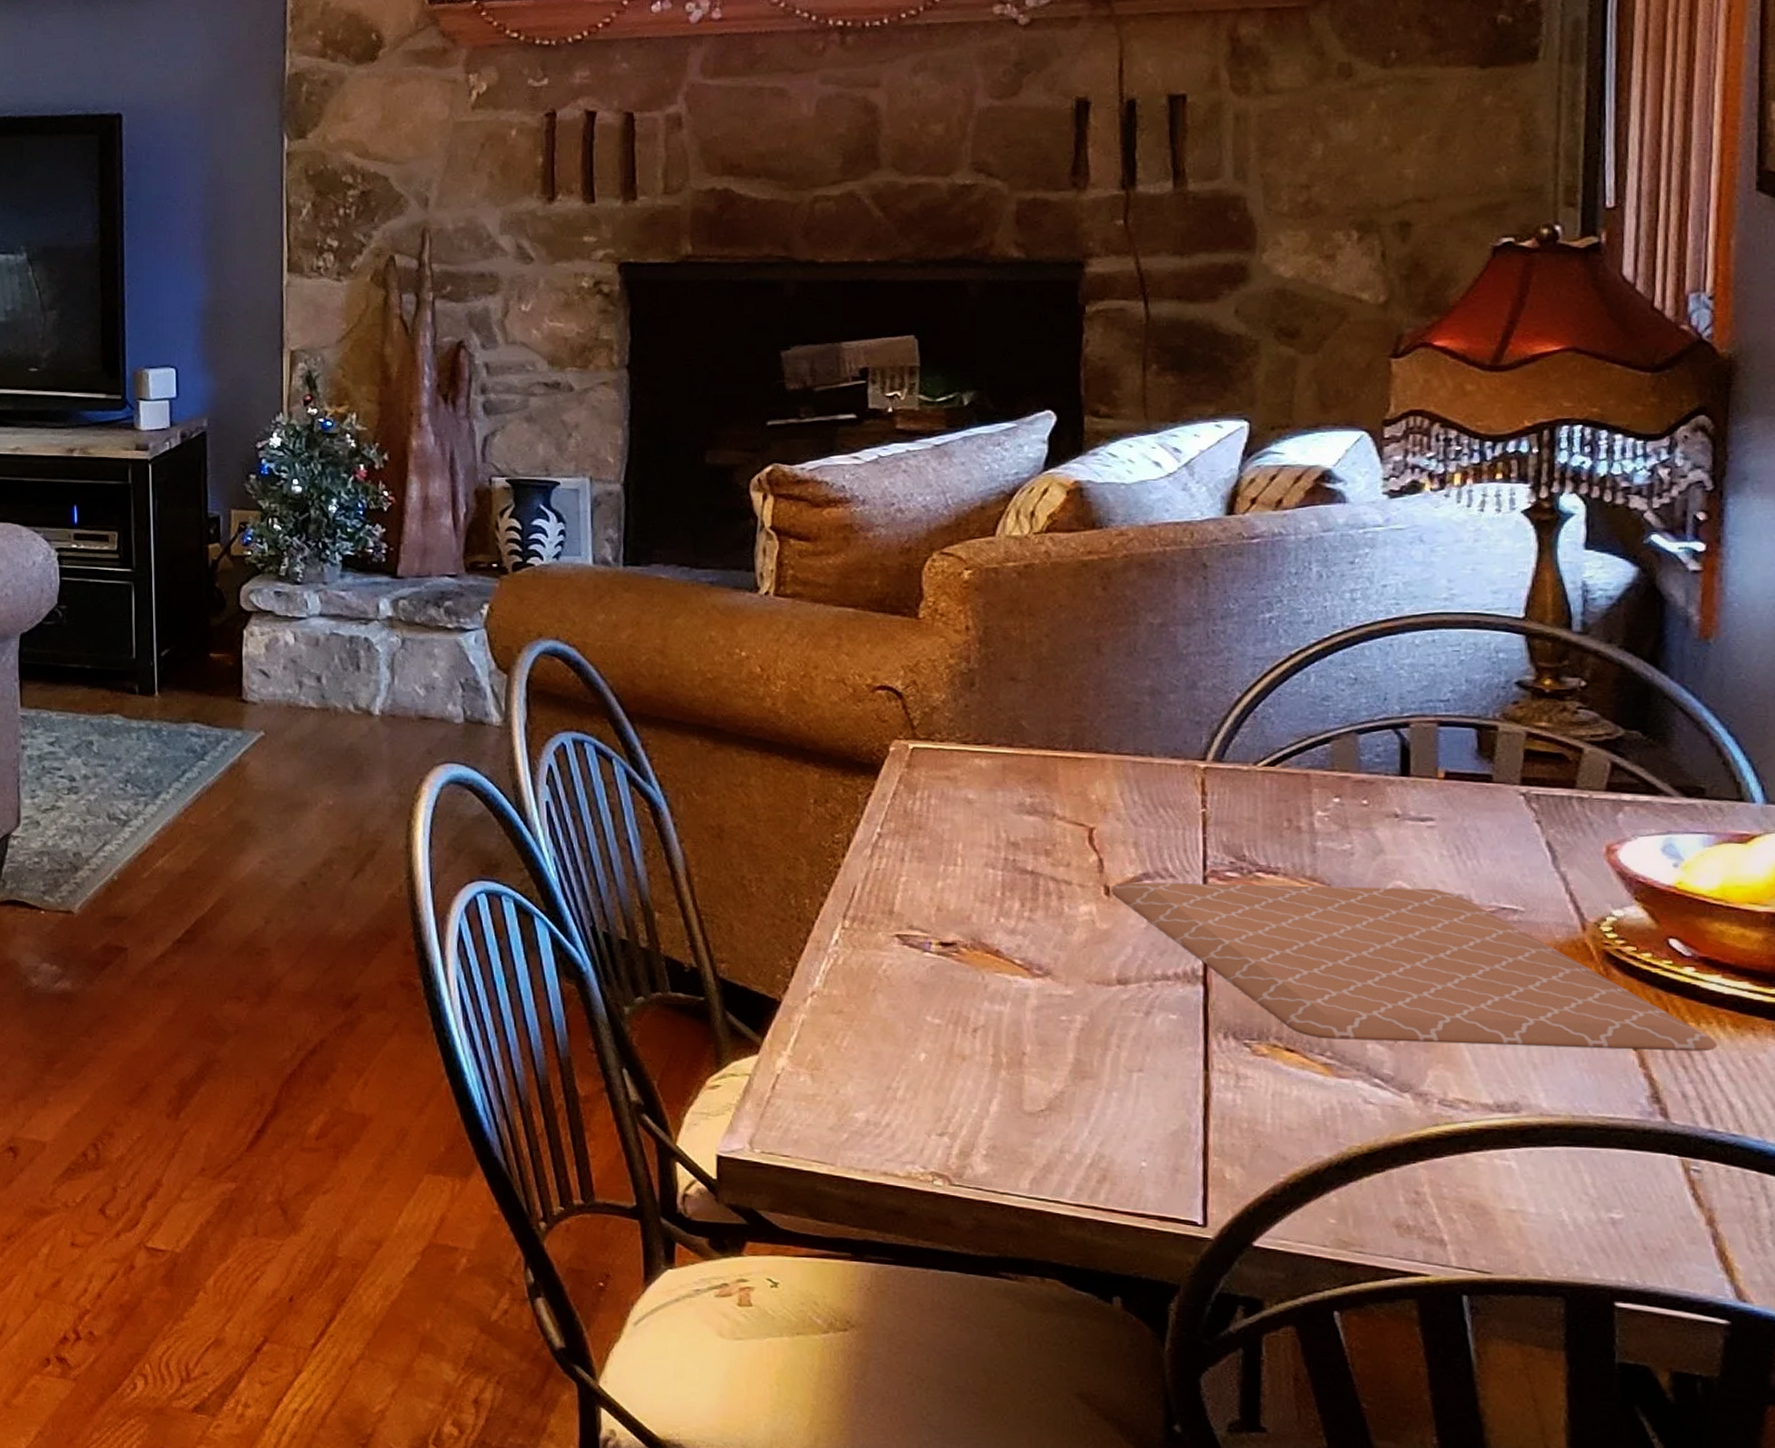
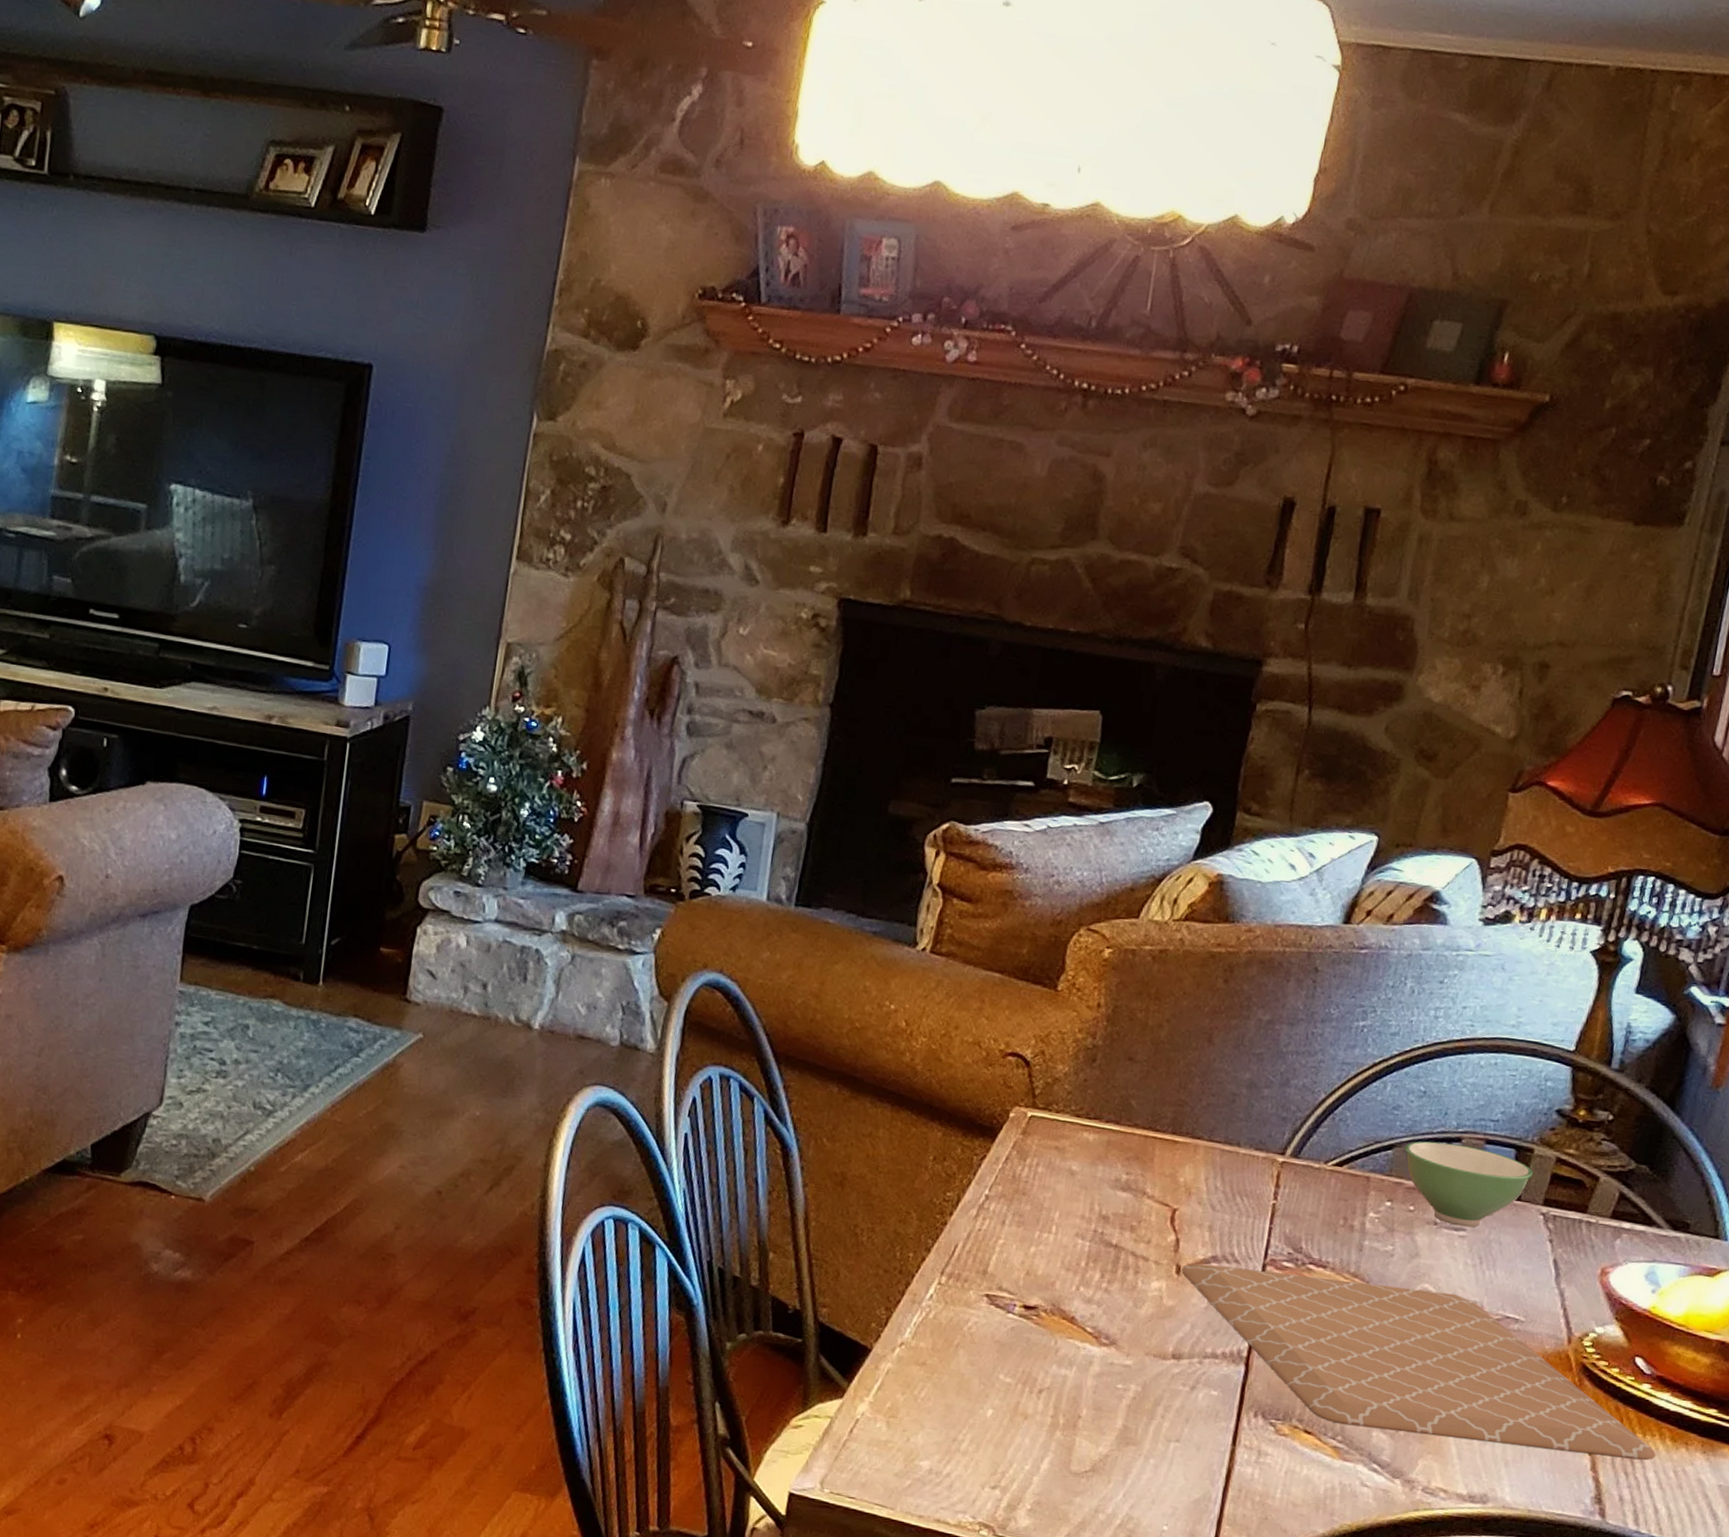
bowl: none [1344,729,1502,817] -> present [1404,1141,1534,1228]

